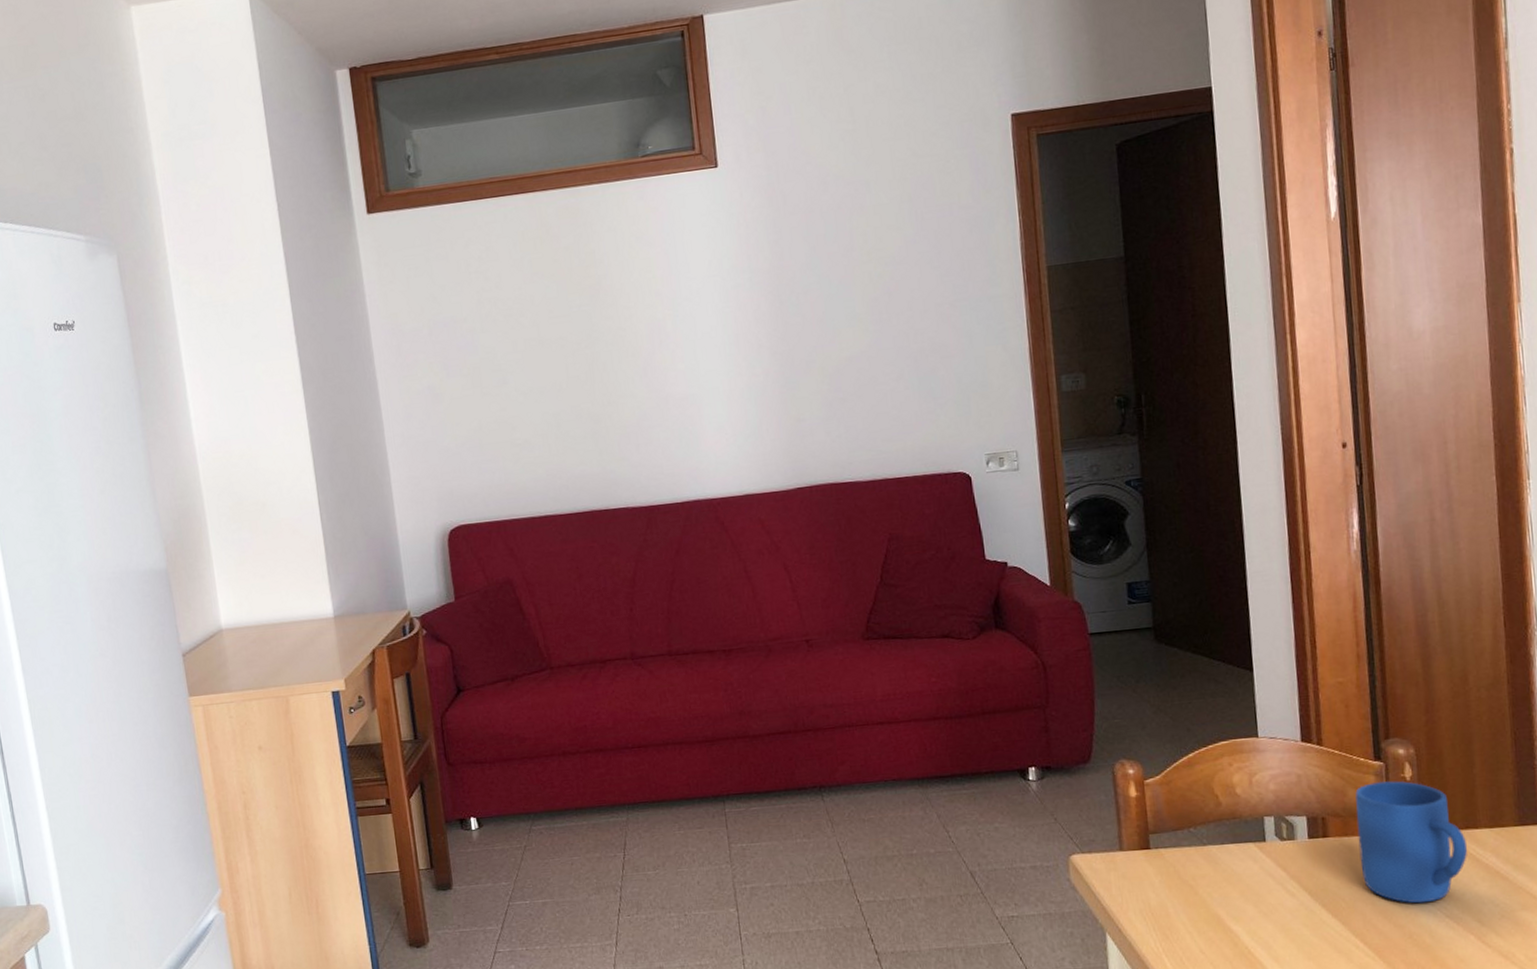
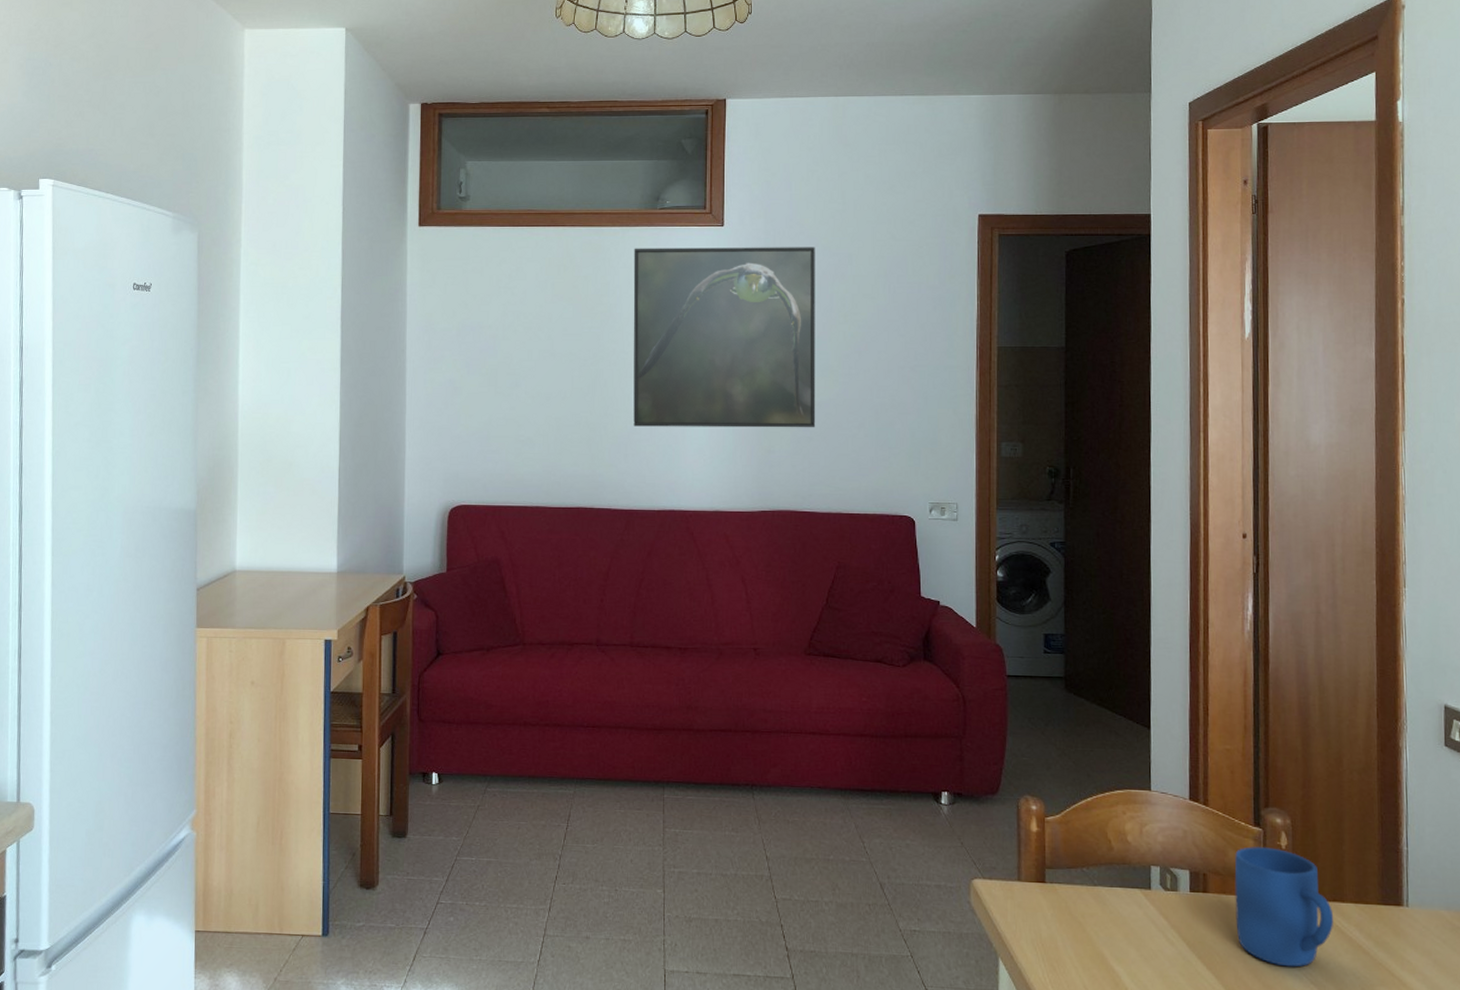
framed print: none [617,177,848,412] -> present [633,247,816,428]

